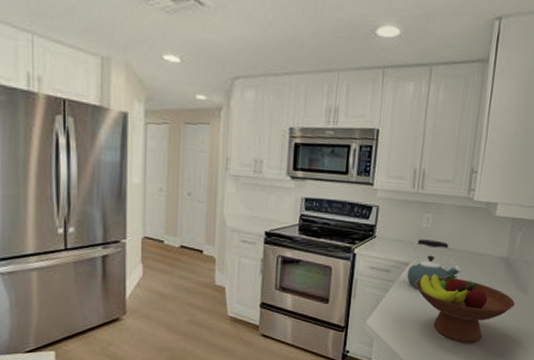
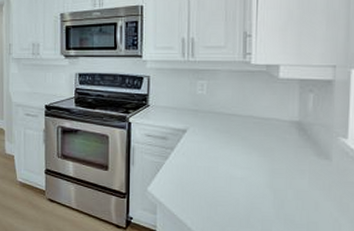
kettle: present [406,239,461,289] -> none [185,106,246,155]
fruit bowl: present [415,274,515,343] -> none [196,140,316,214]

